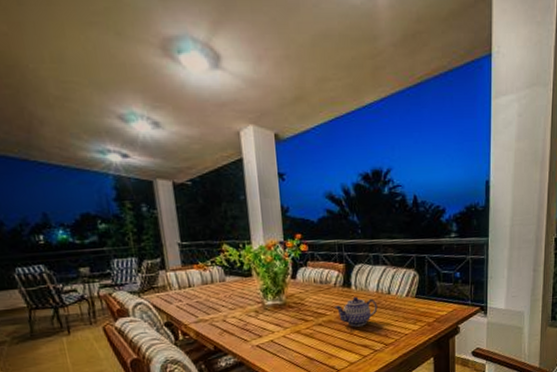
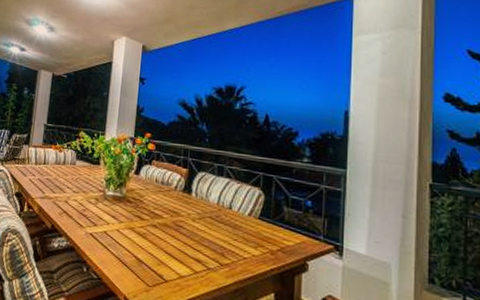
teapot: present [334,296,378,327] -> none [172,204,217,238]

